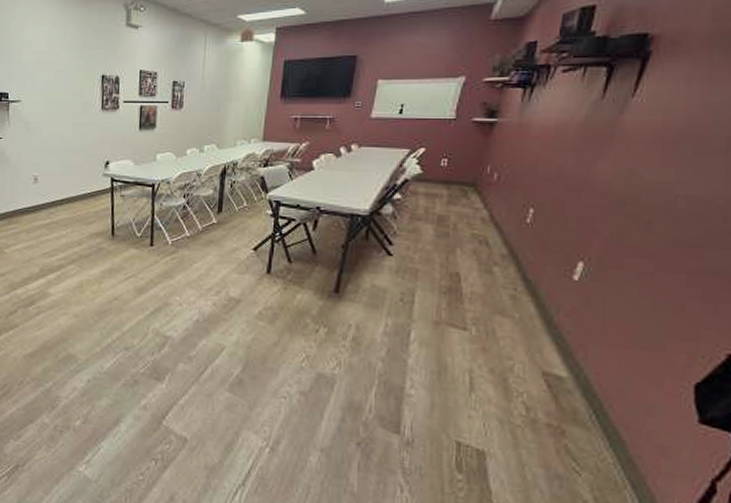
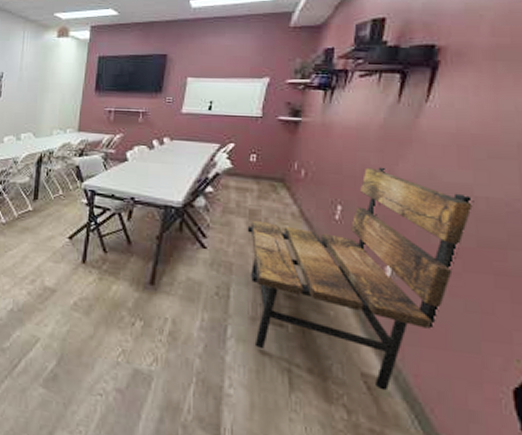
bench: none [434,167,674,388] -> present [247,167,474,391]

